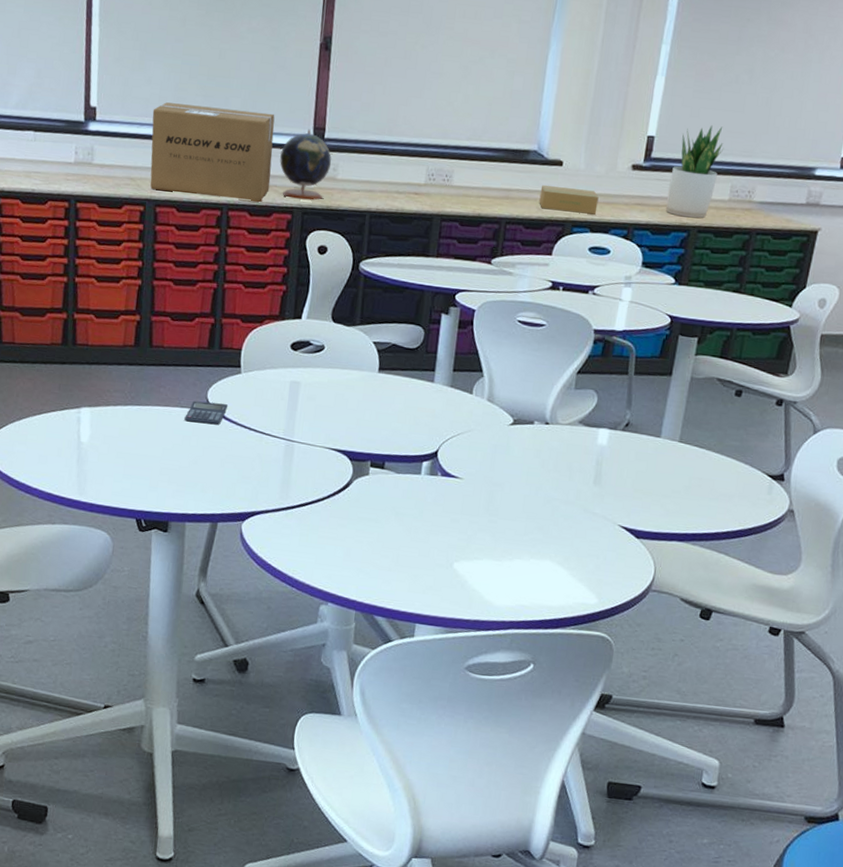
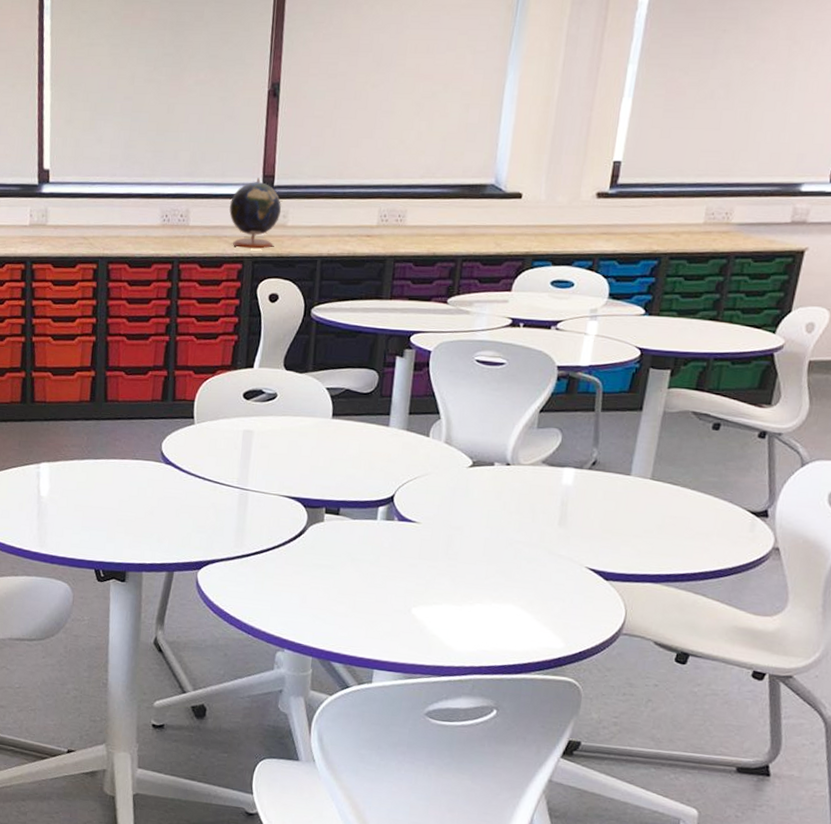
box: present [150,102,275,202] -> none [102,160,224,253]
calculator: present [184,400,229,424] -> none [140,452,183,475]
box: present [539,185,599,215] -> none [497,220,561,247]
planter: present [665,125,724,219] -> none [633,145,698,245]

